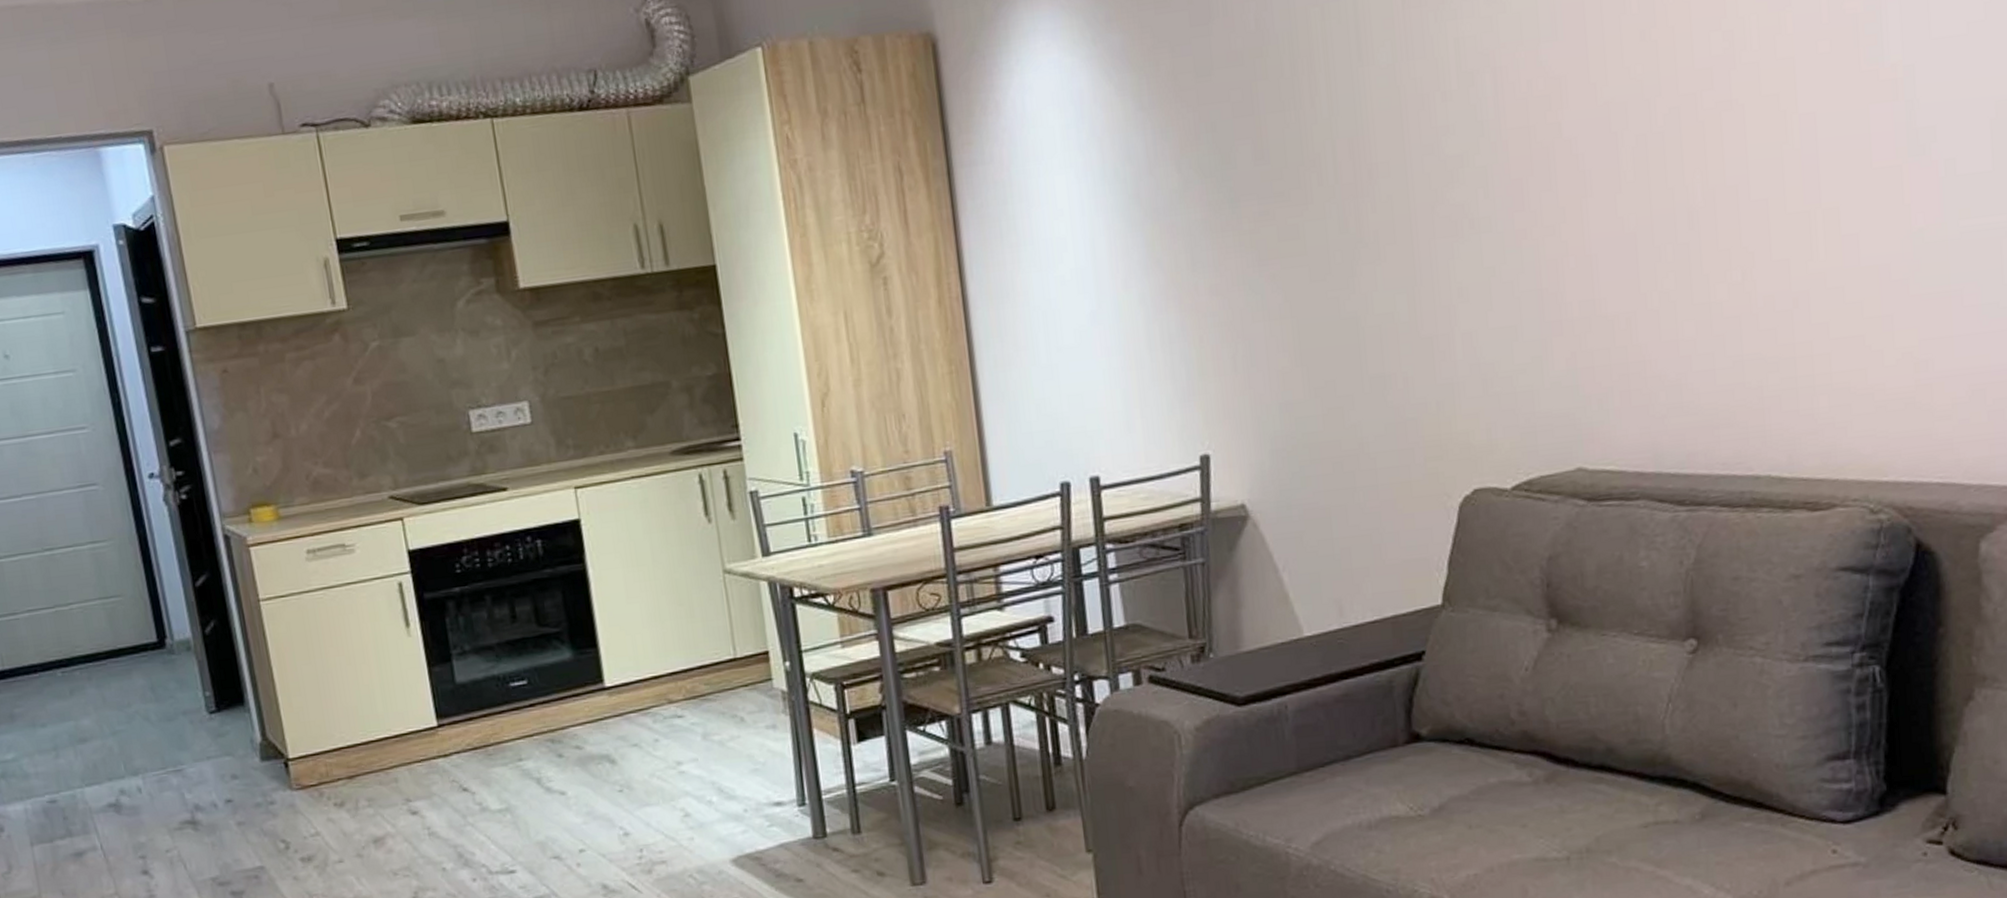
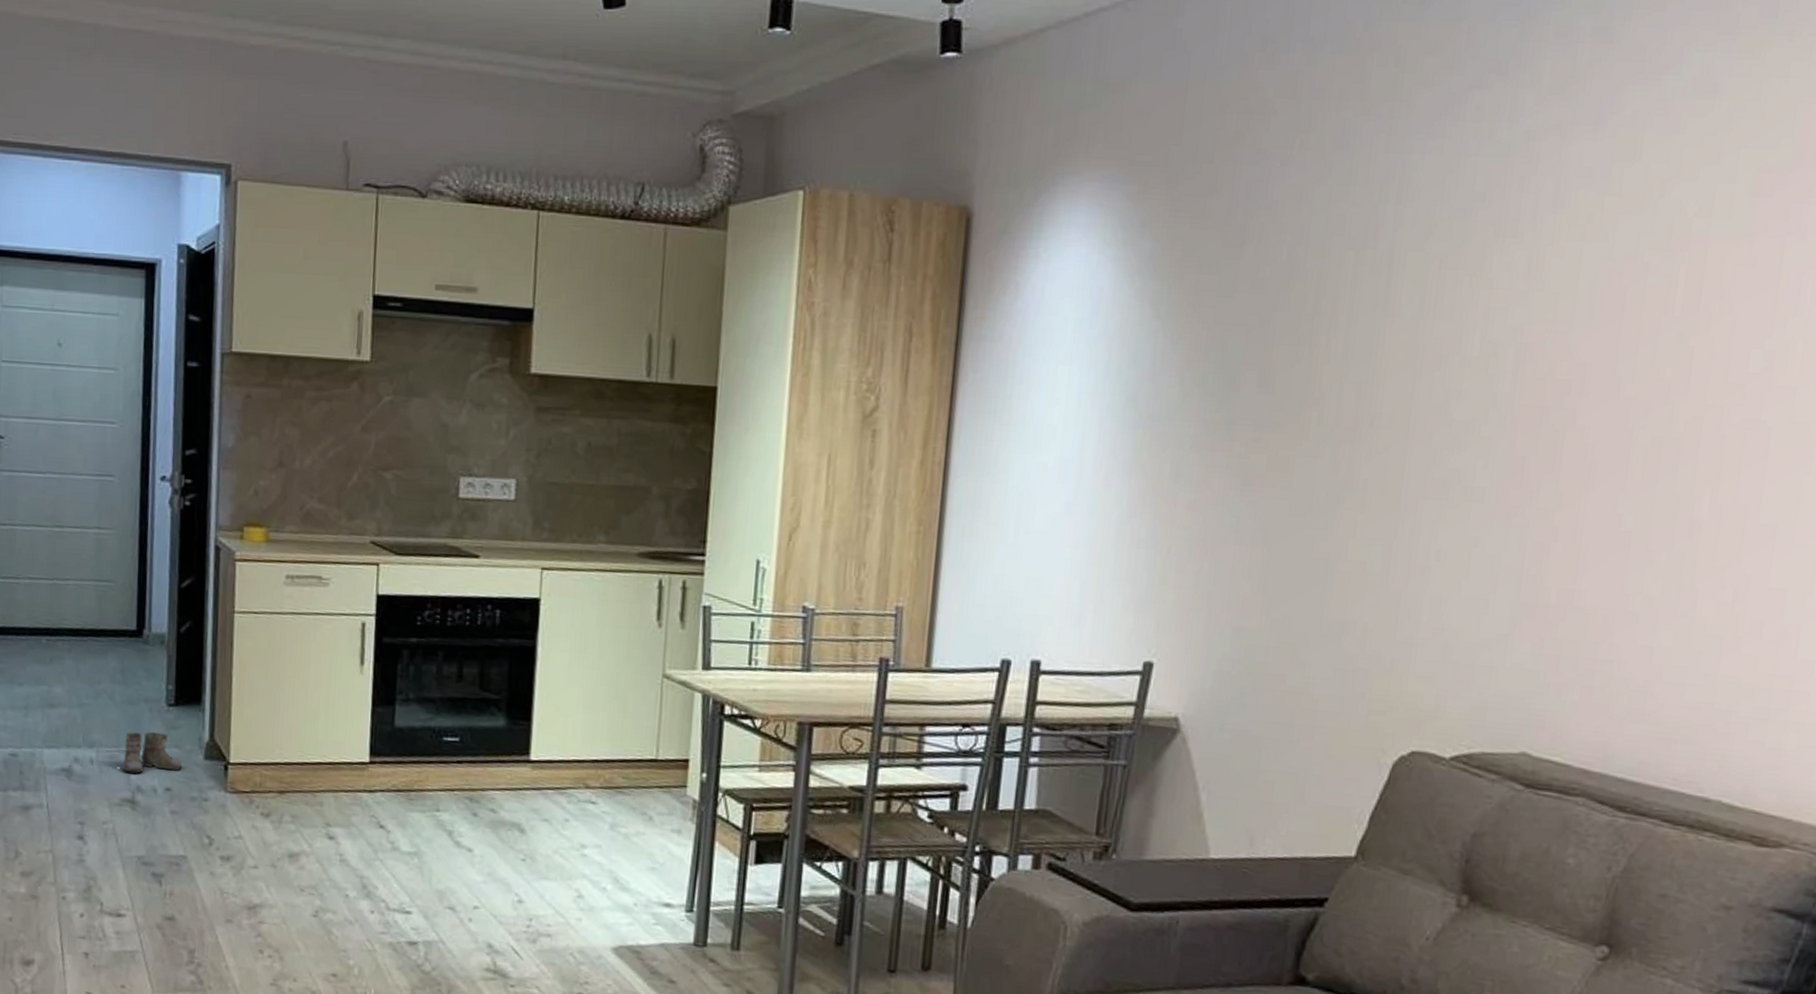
boots: none [164,743,239,793] -> present [112,731,182,774]

